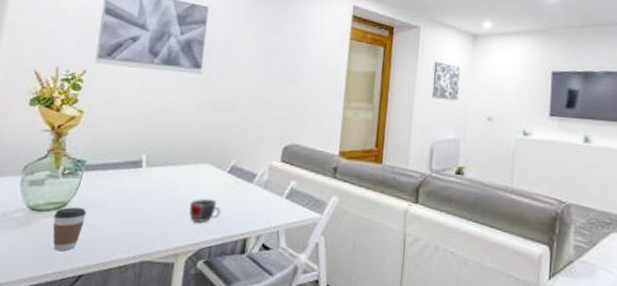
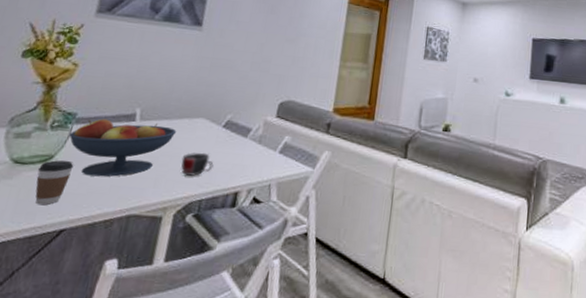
fruit bowl: none [80,165,183,224] -> present [69,118,177,177]

